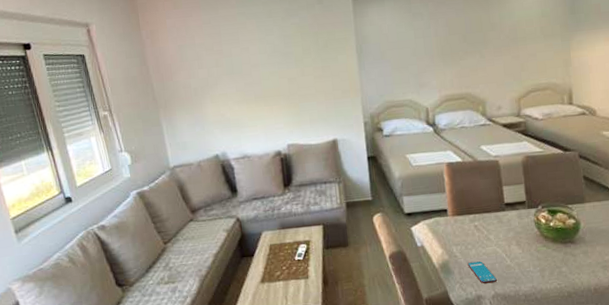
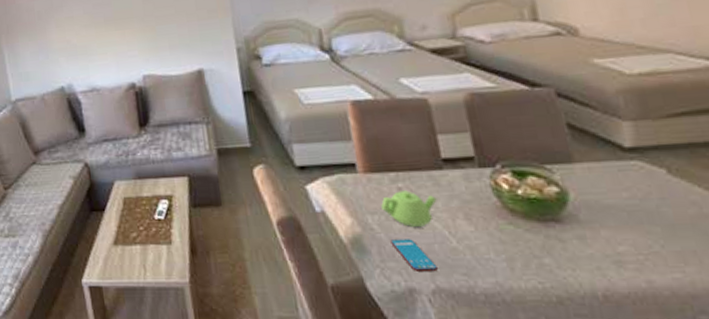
teapot: none [463,227,500,253] -> present [381,190,437,227]

